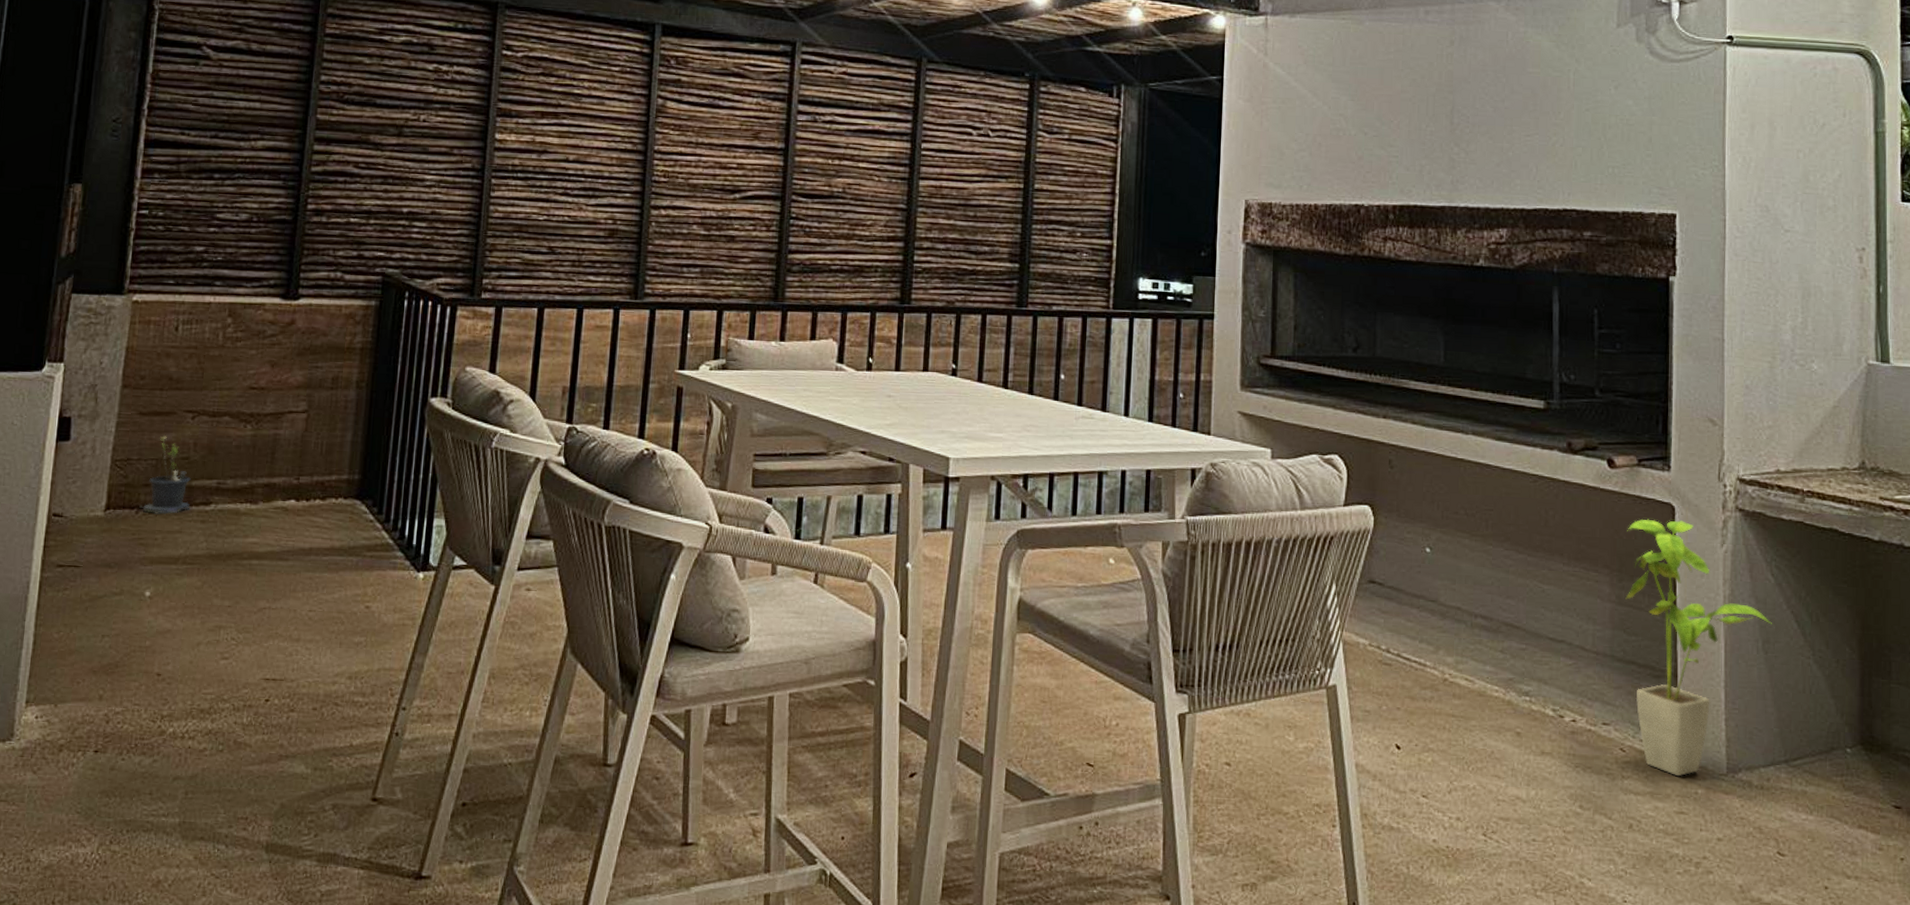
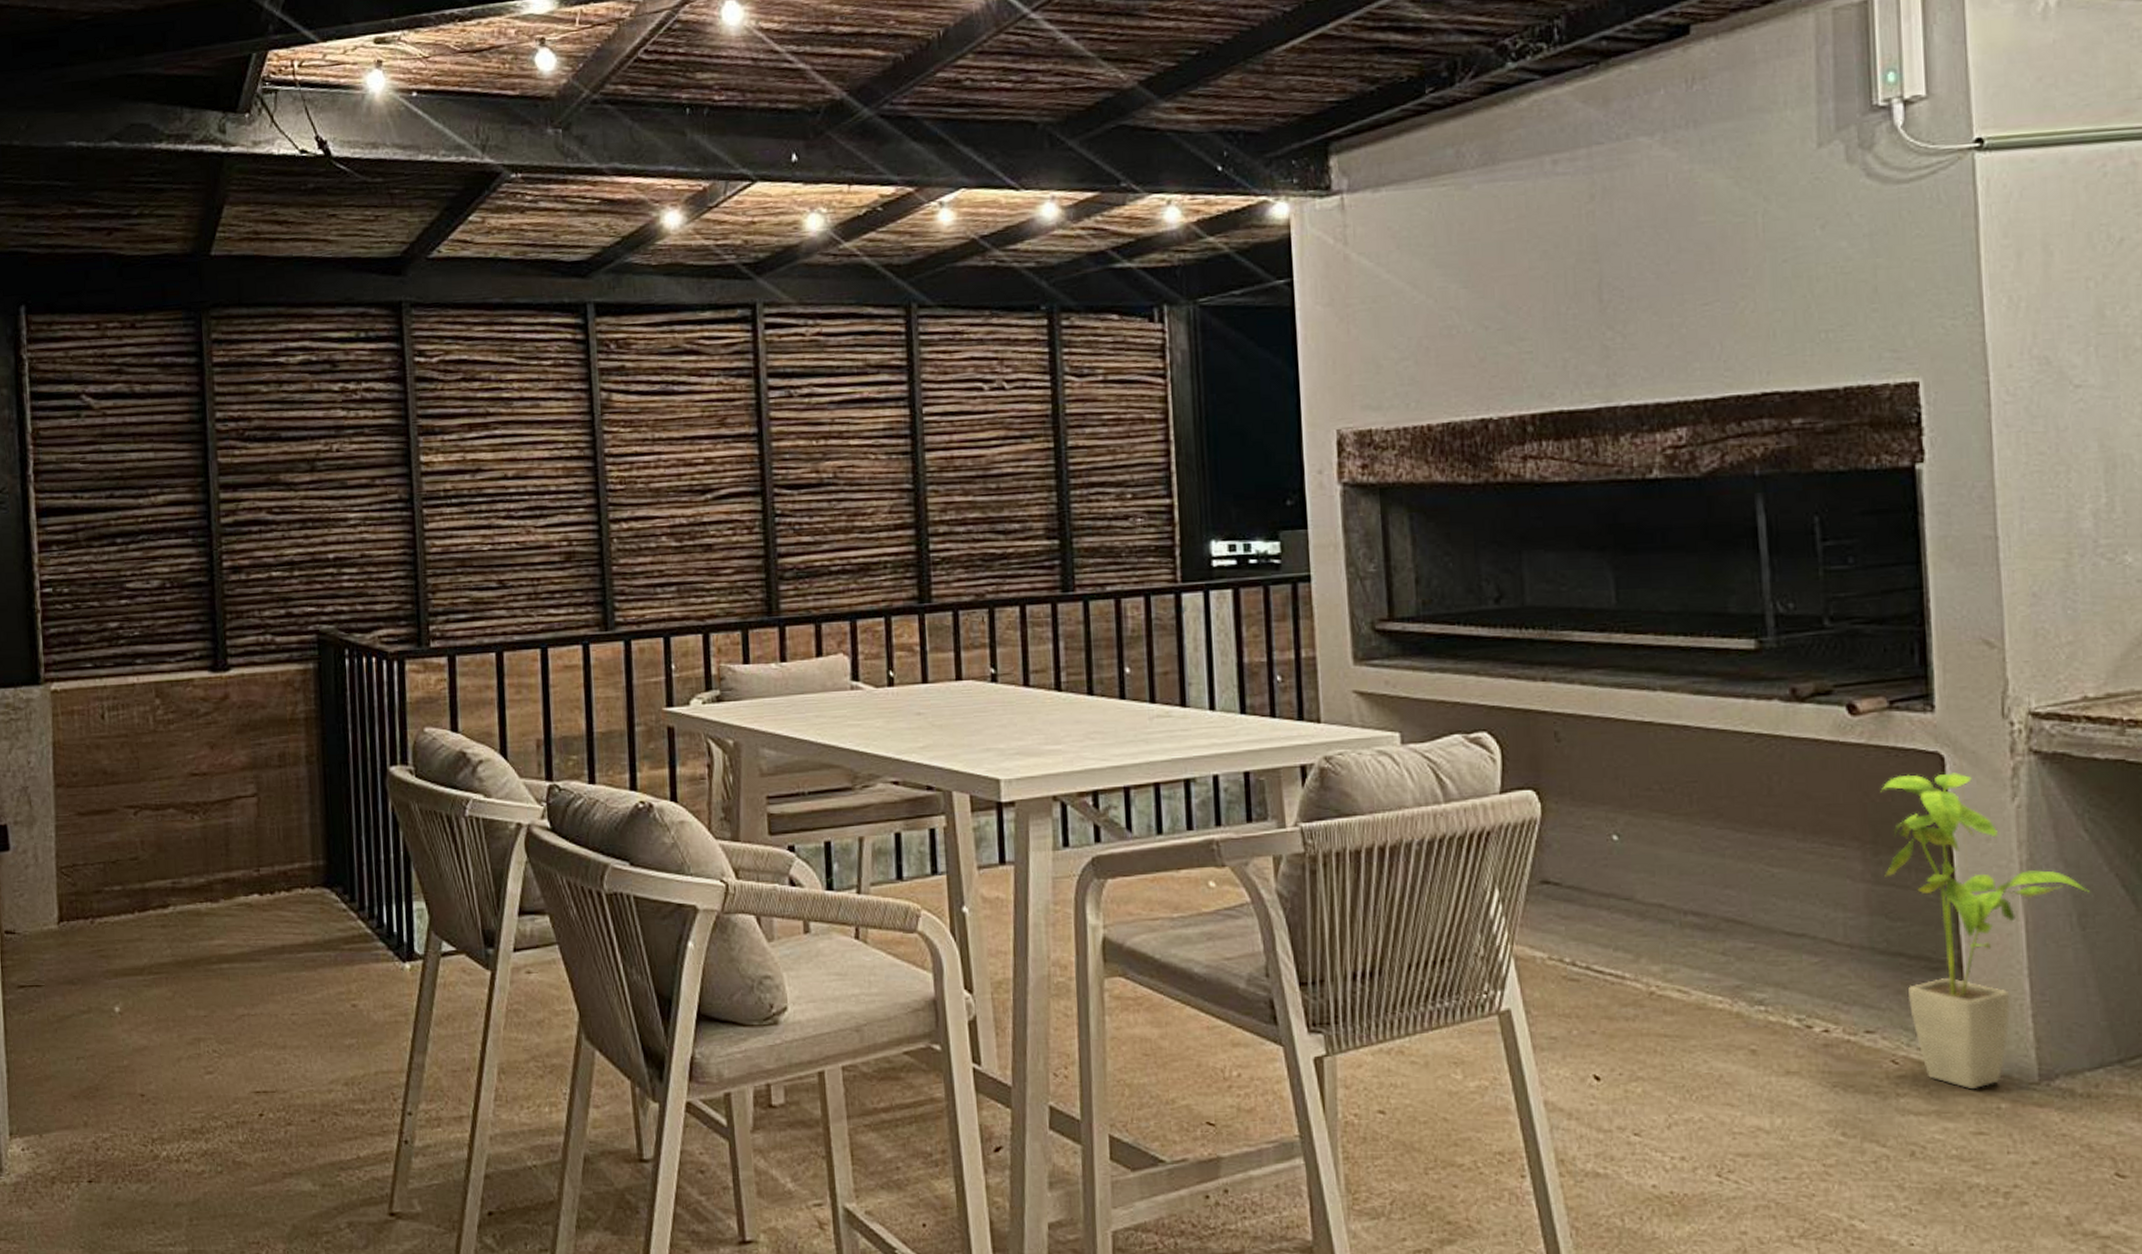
potted plant: present [139,436,191,515] -> none [93,836,148,923]

